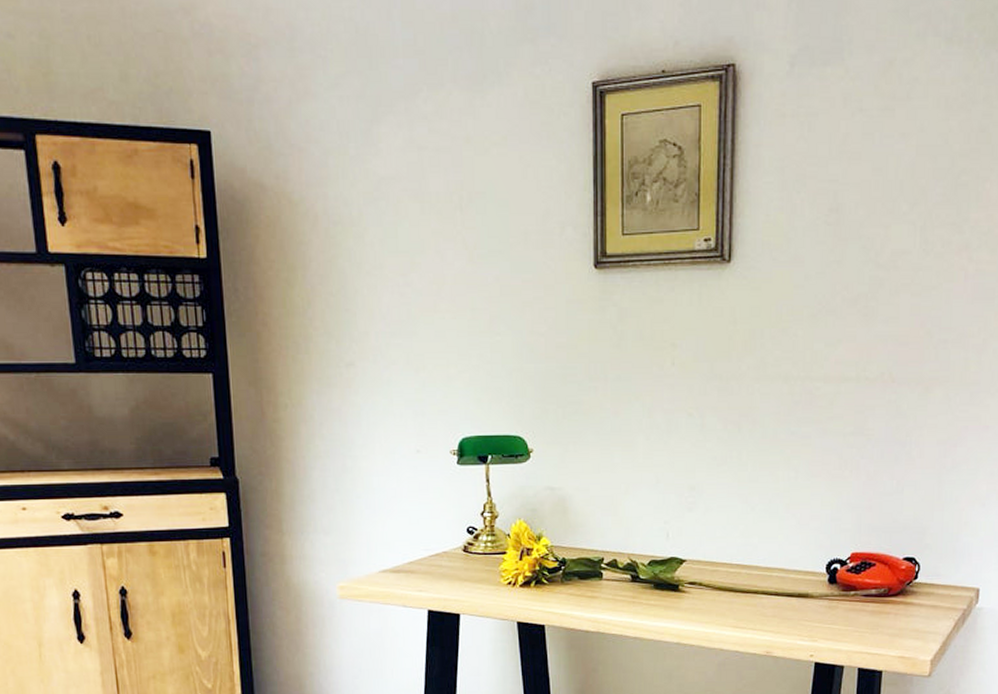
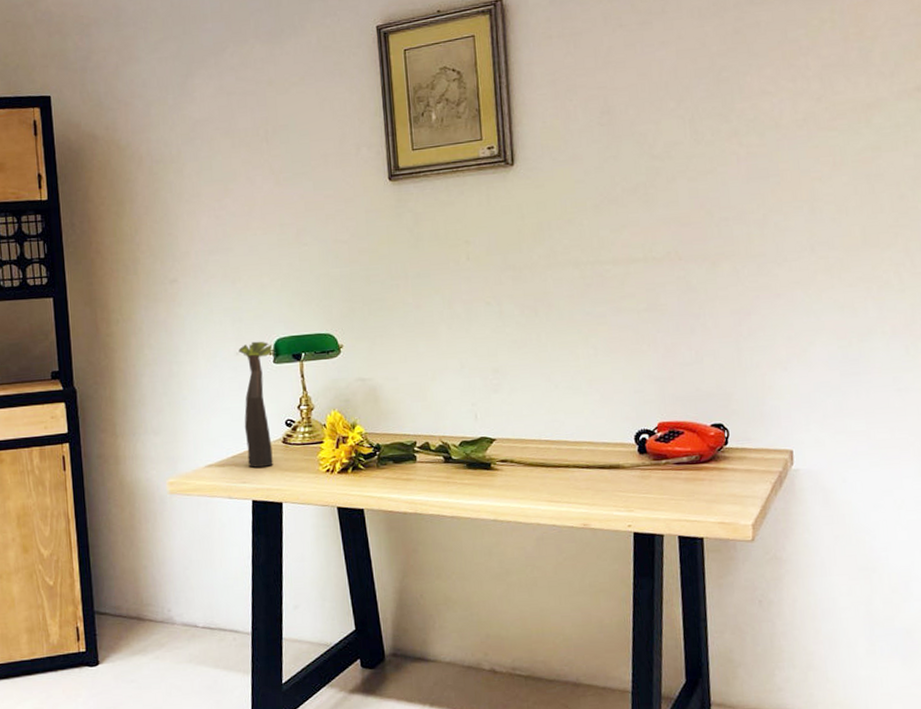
plant: none [419,439,456,576] -> present [238,341,273,468]

